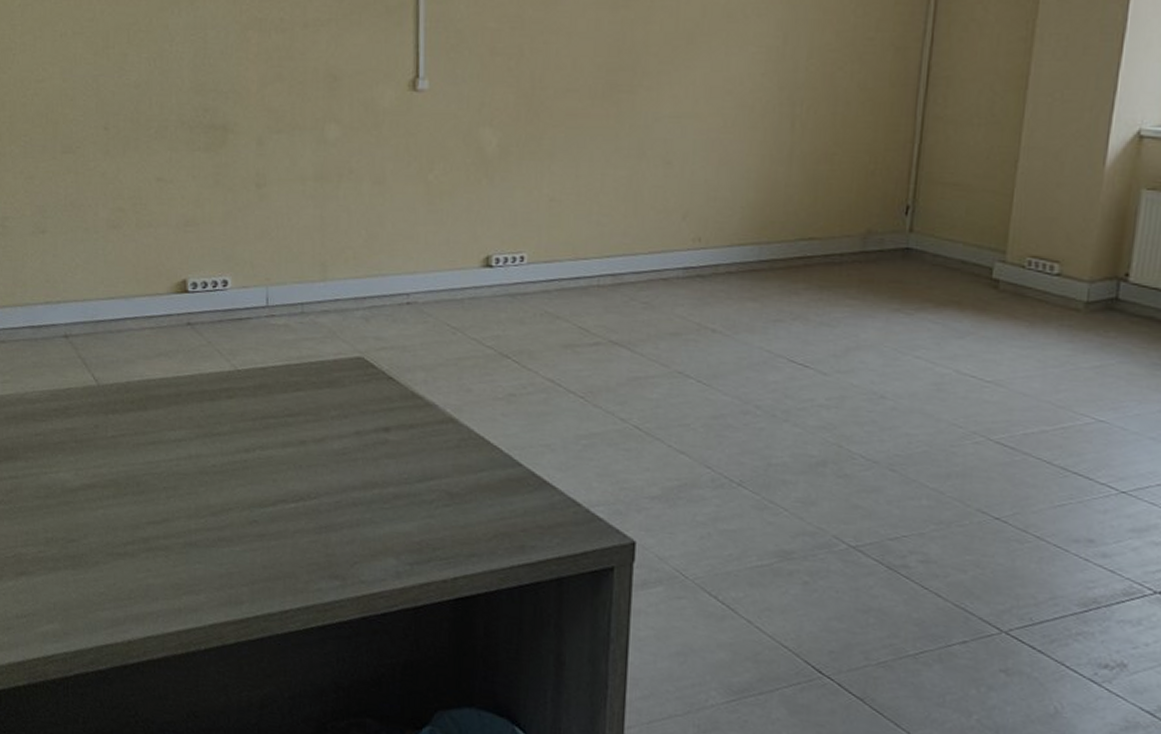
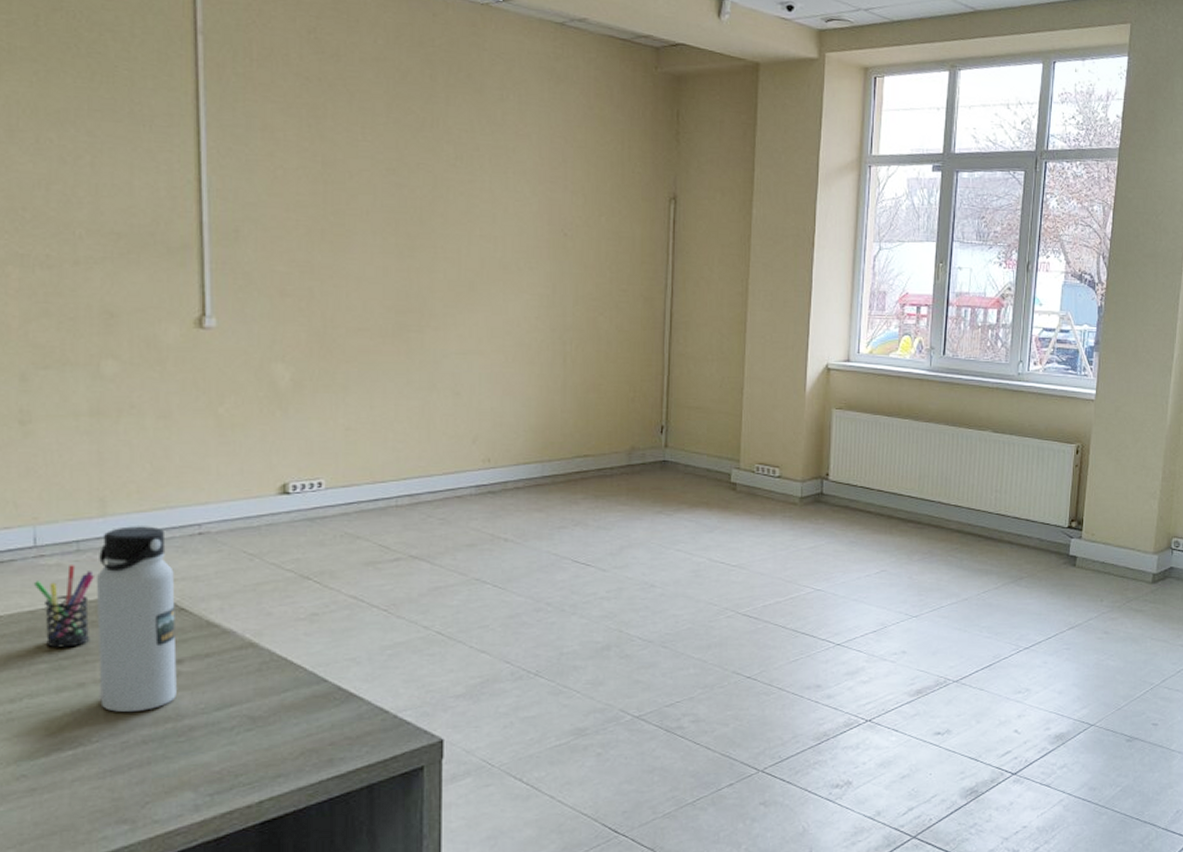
pen holder: none [265,326,315,406] -> present [33,565,94,648]
water bottle: none [317,292,384,474] -> present [96,526,177,712]

